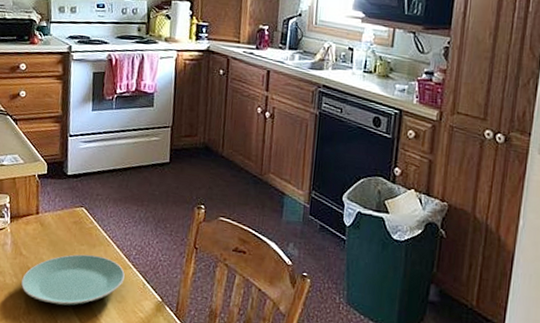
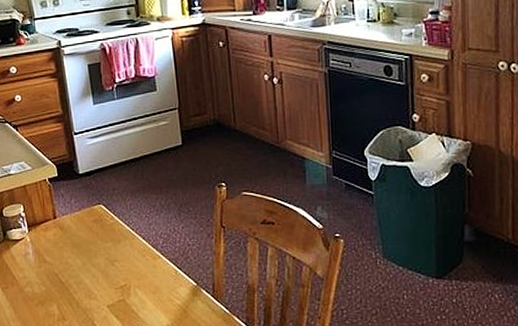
plate: present [21,254,125,306] -> none [51,250,155,305]

